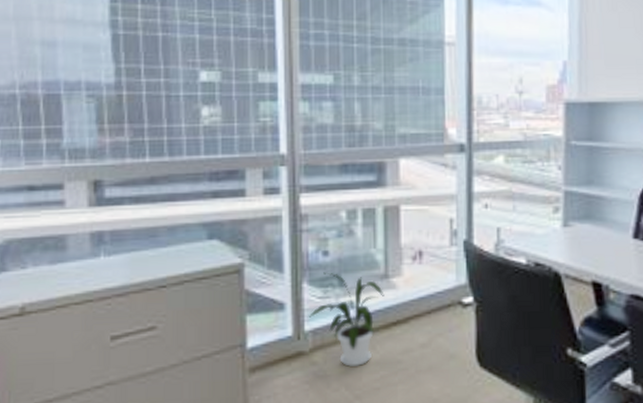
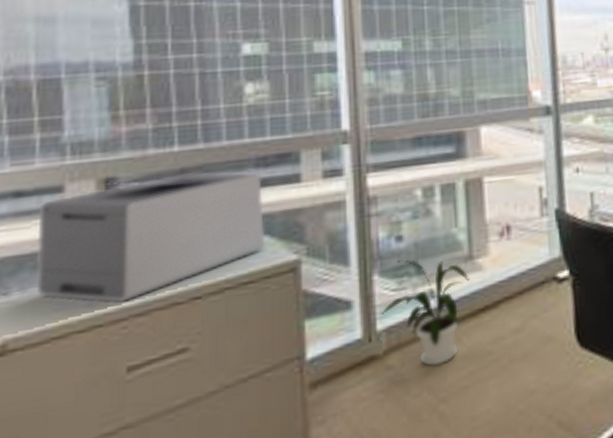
printer: none [45,181,217,284] -> present [36,172,266,303]

